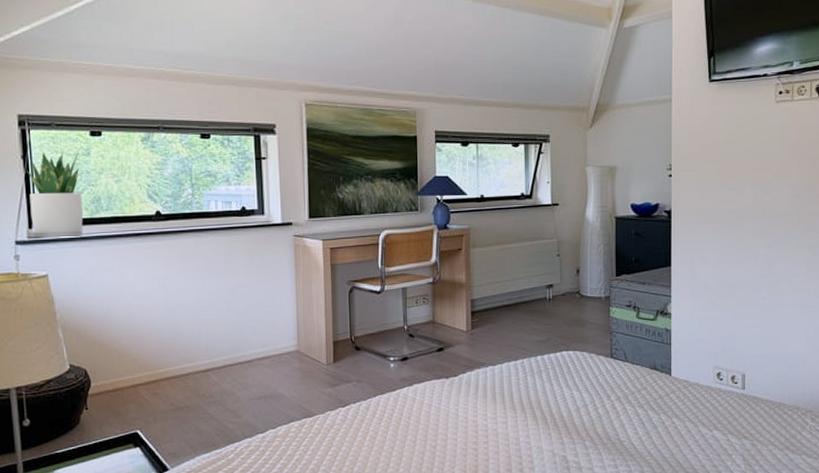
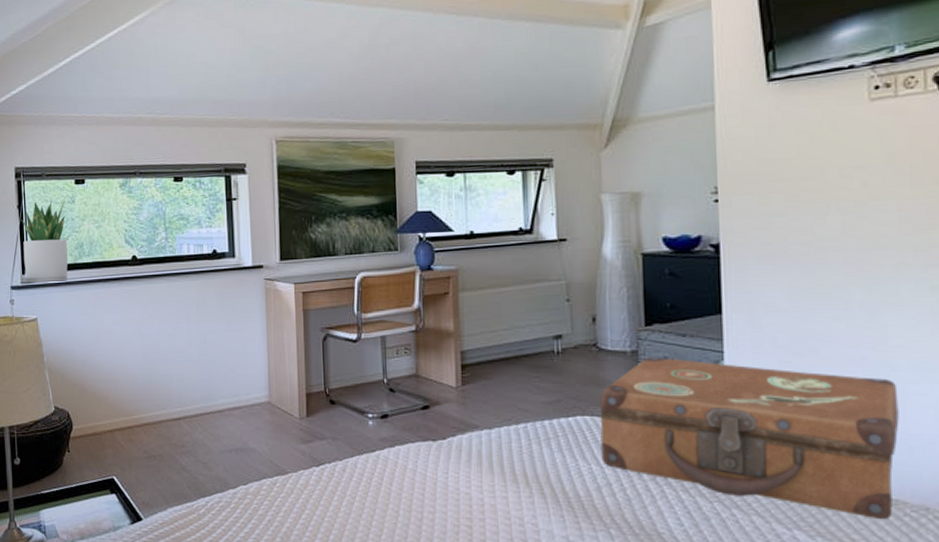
suitcase: none [580,301,784,418] -> present [600,357,899,519]

